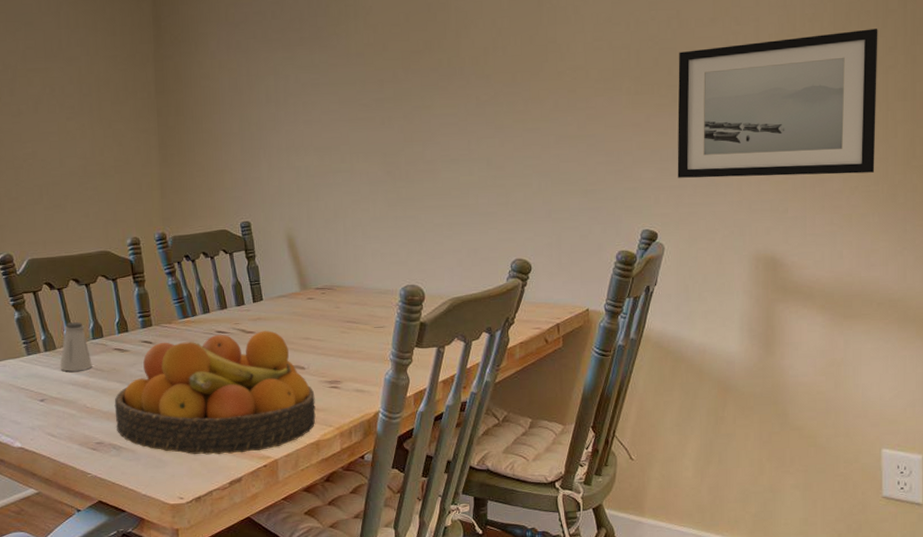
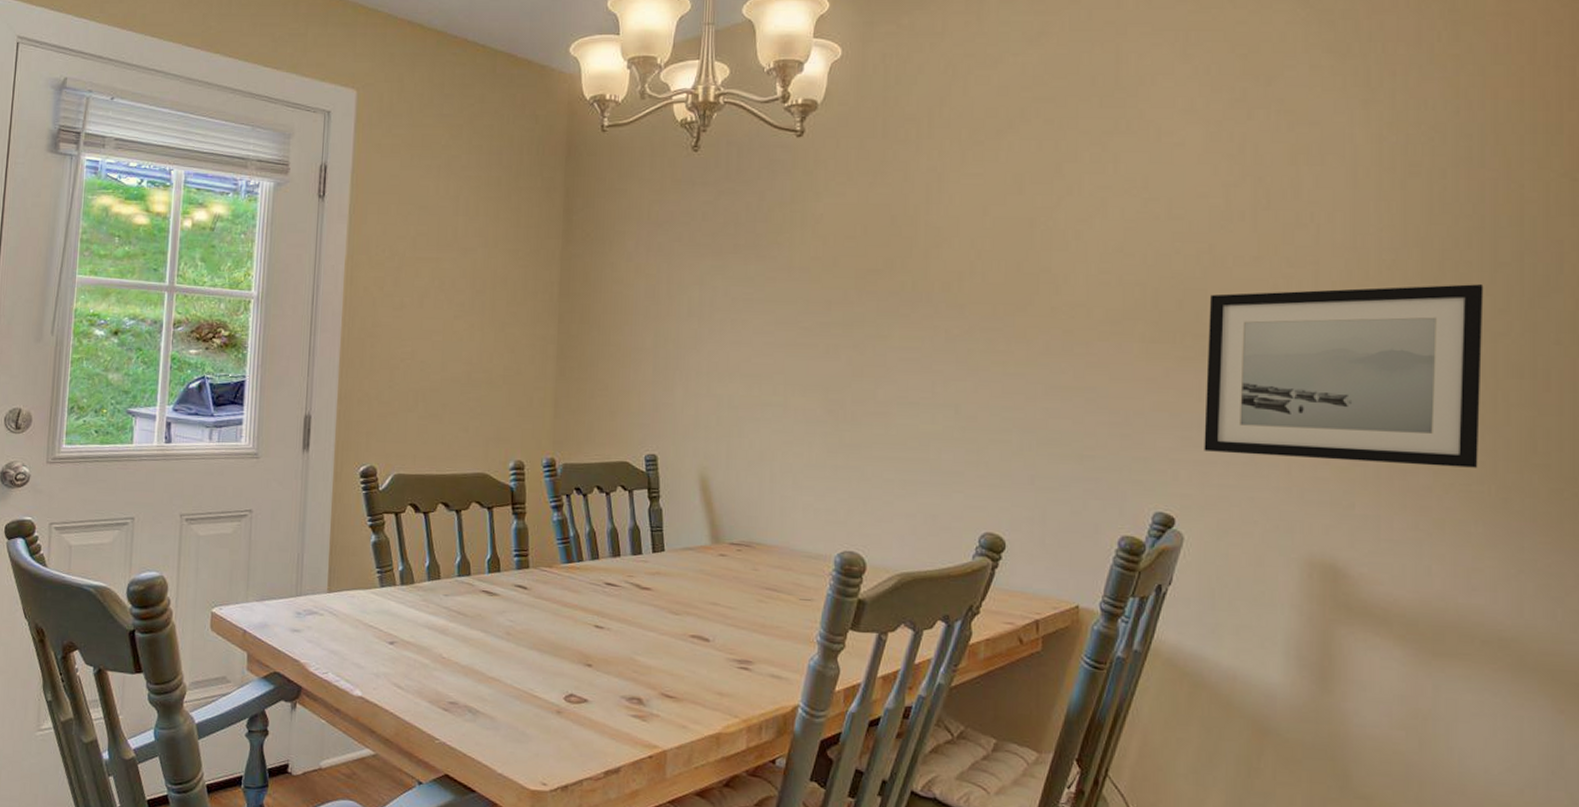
saltshaker: present [60,322,92,372] -> none [416,554,454,613]
fruit bowl: present [114,331,316,455] -> none [475,587,719,738]

